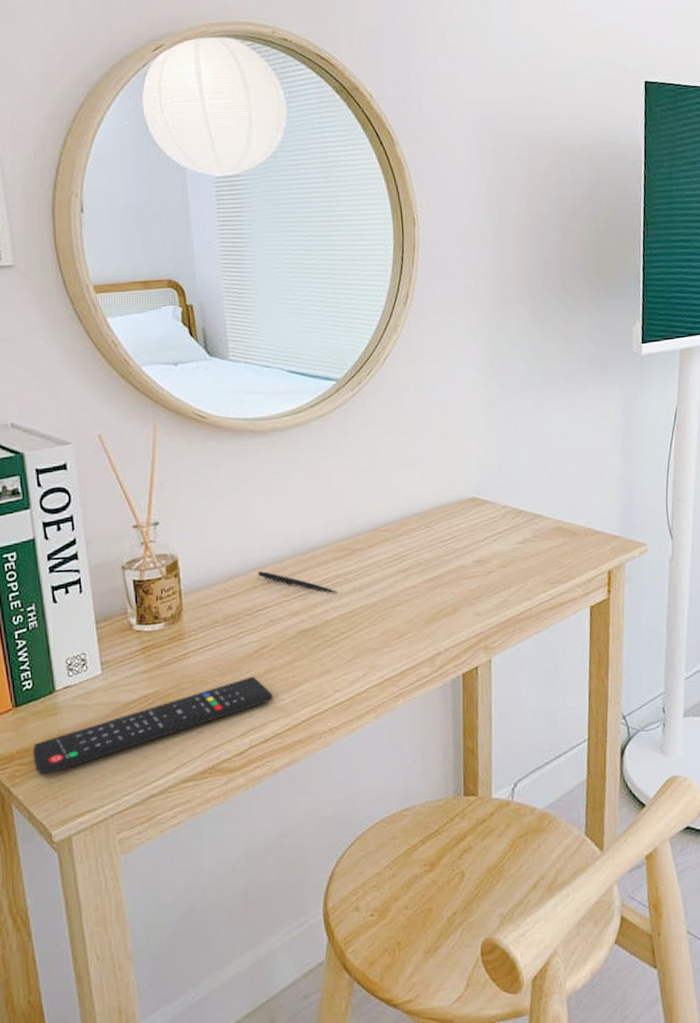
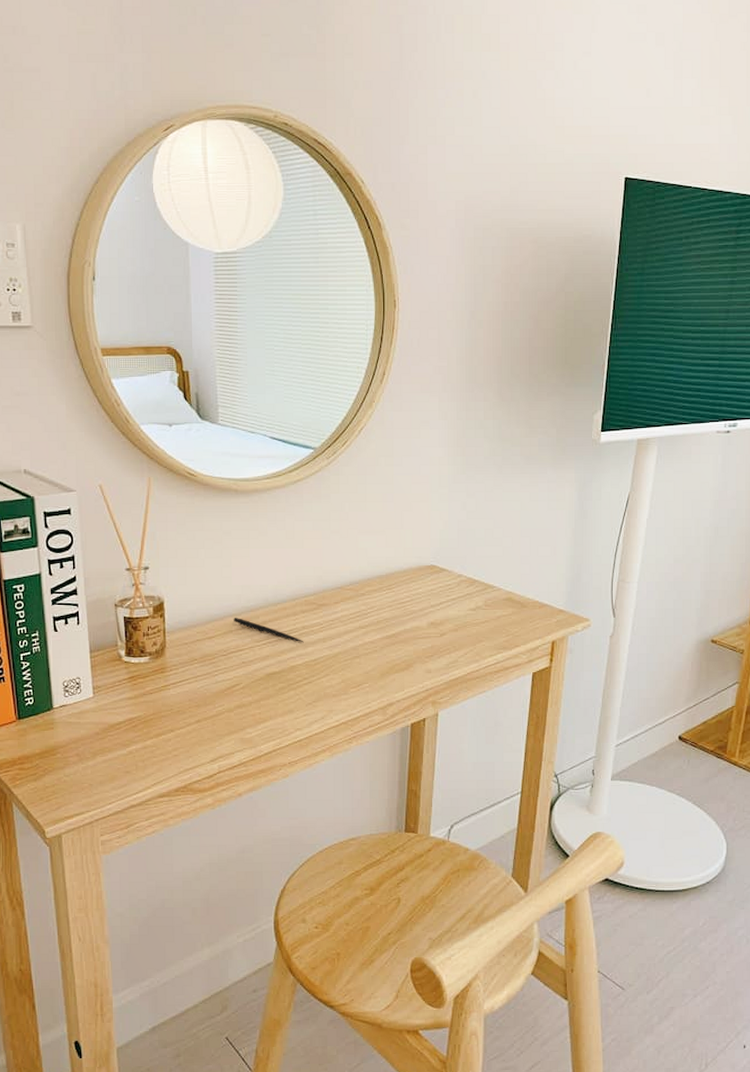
remote control: present [32,676,273,775] -> none [32,710,241,780]

